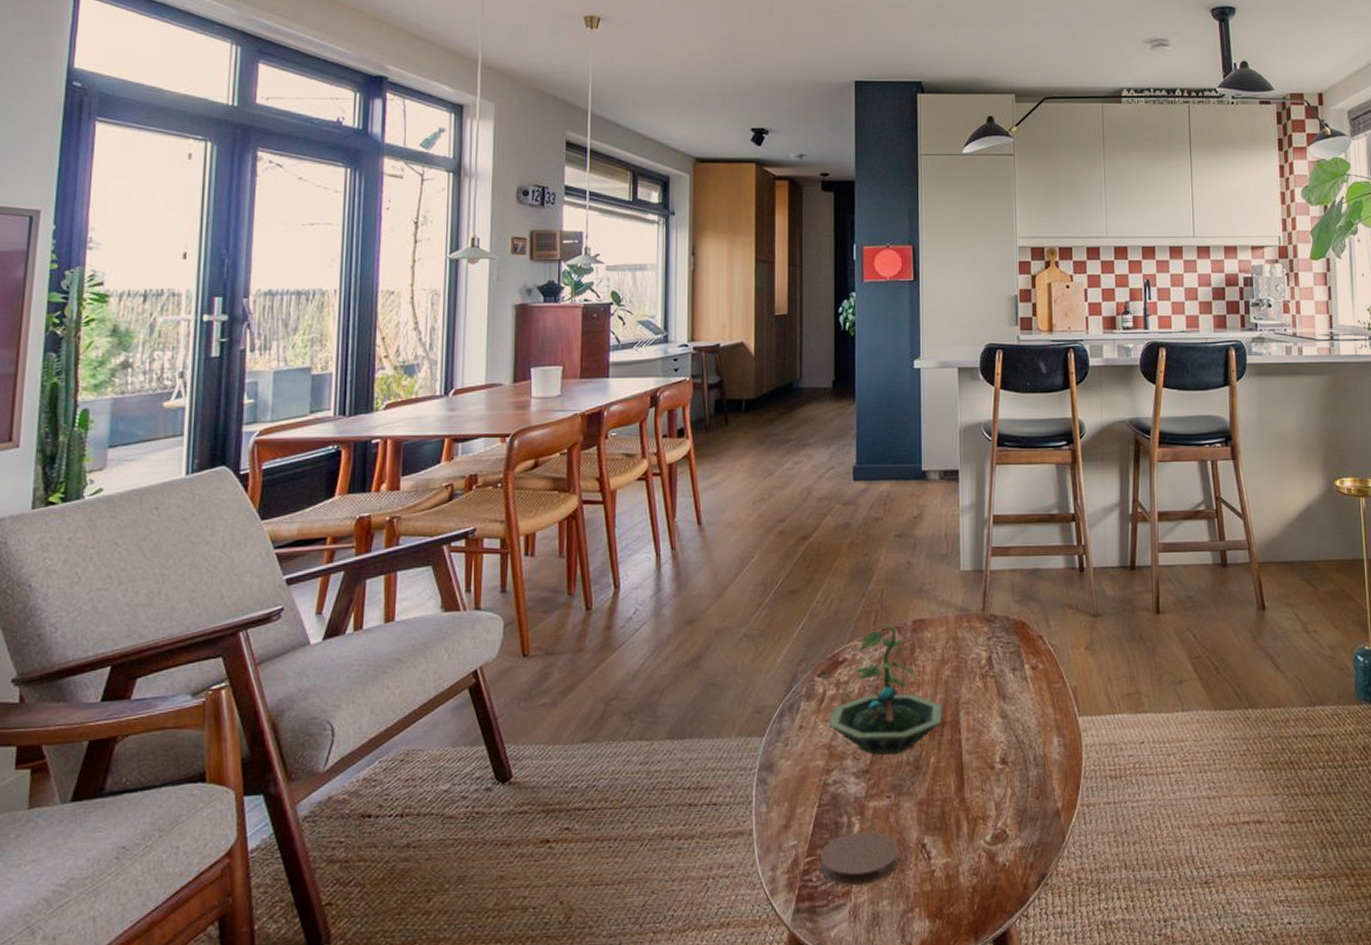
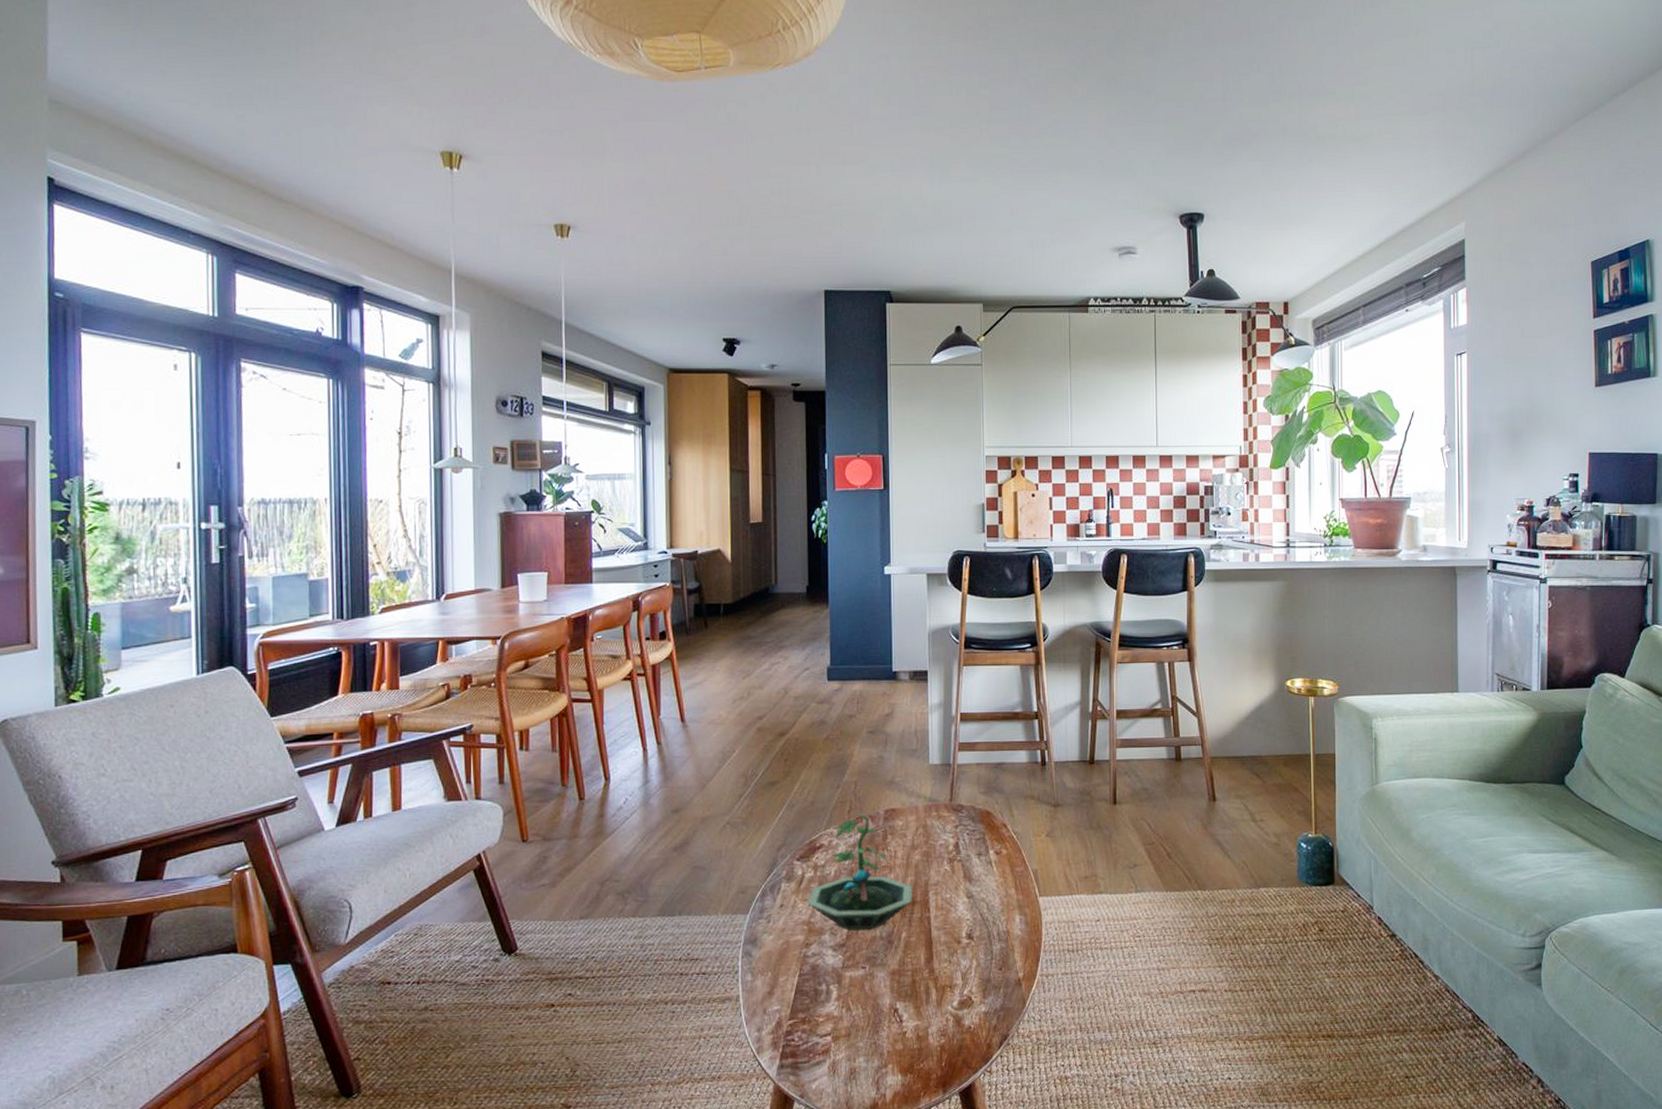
coaster: present [821,832,898,886] -> none [802,998,873,1046]

